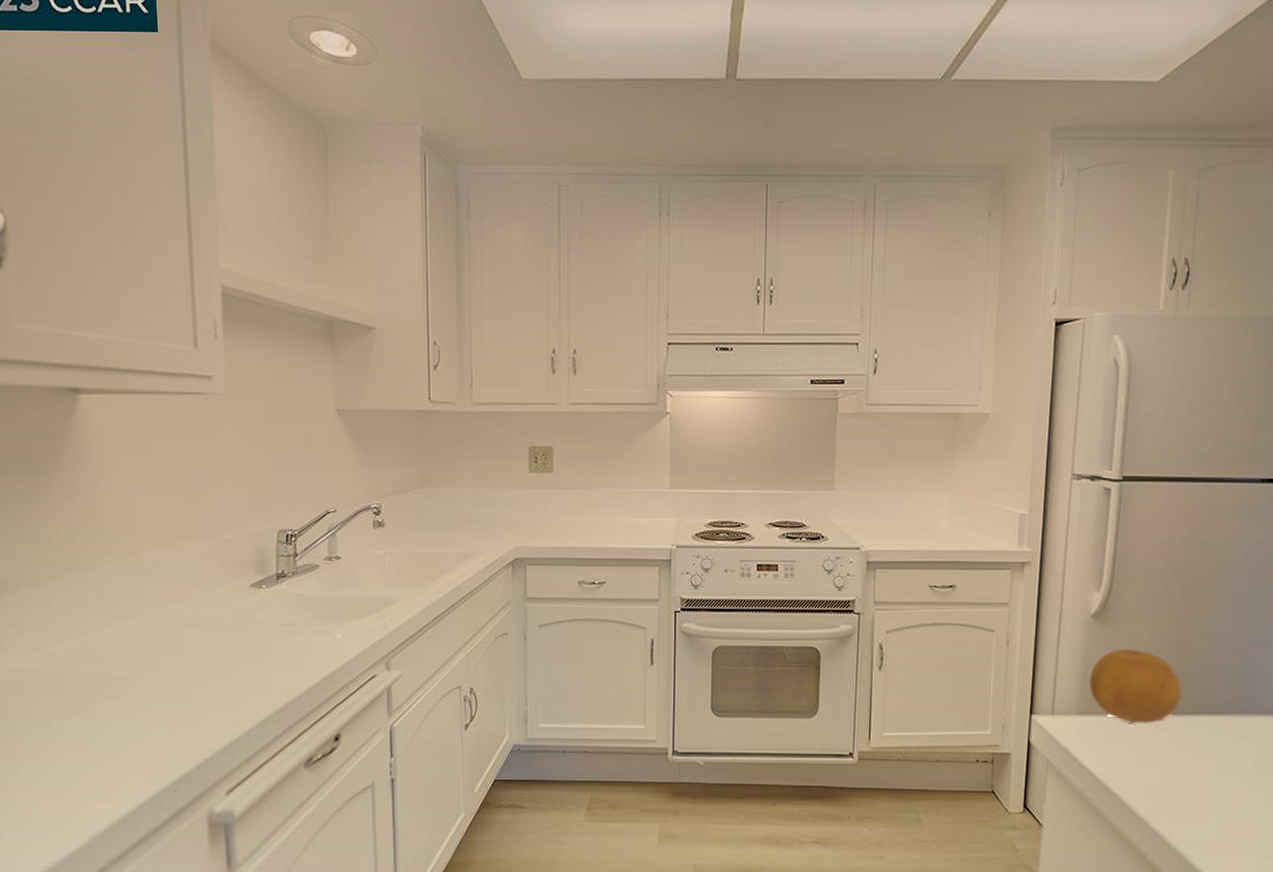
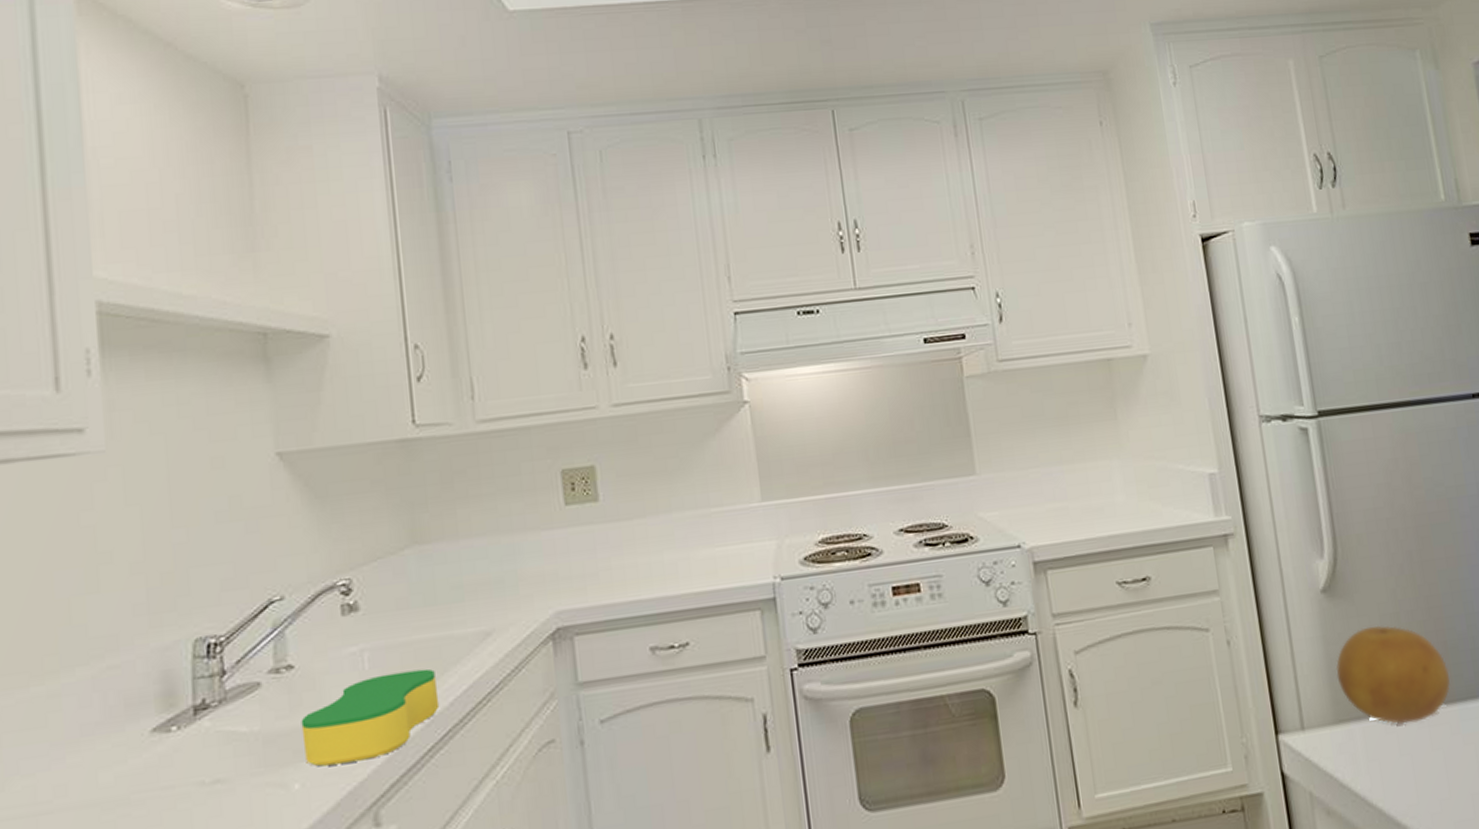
sponge: none [343,572,433,626] -> present [301,668,440,767]

